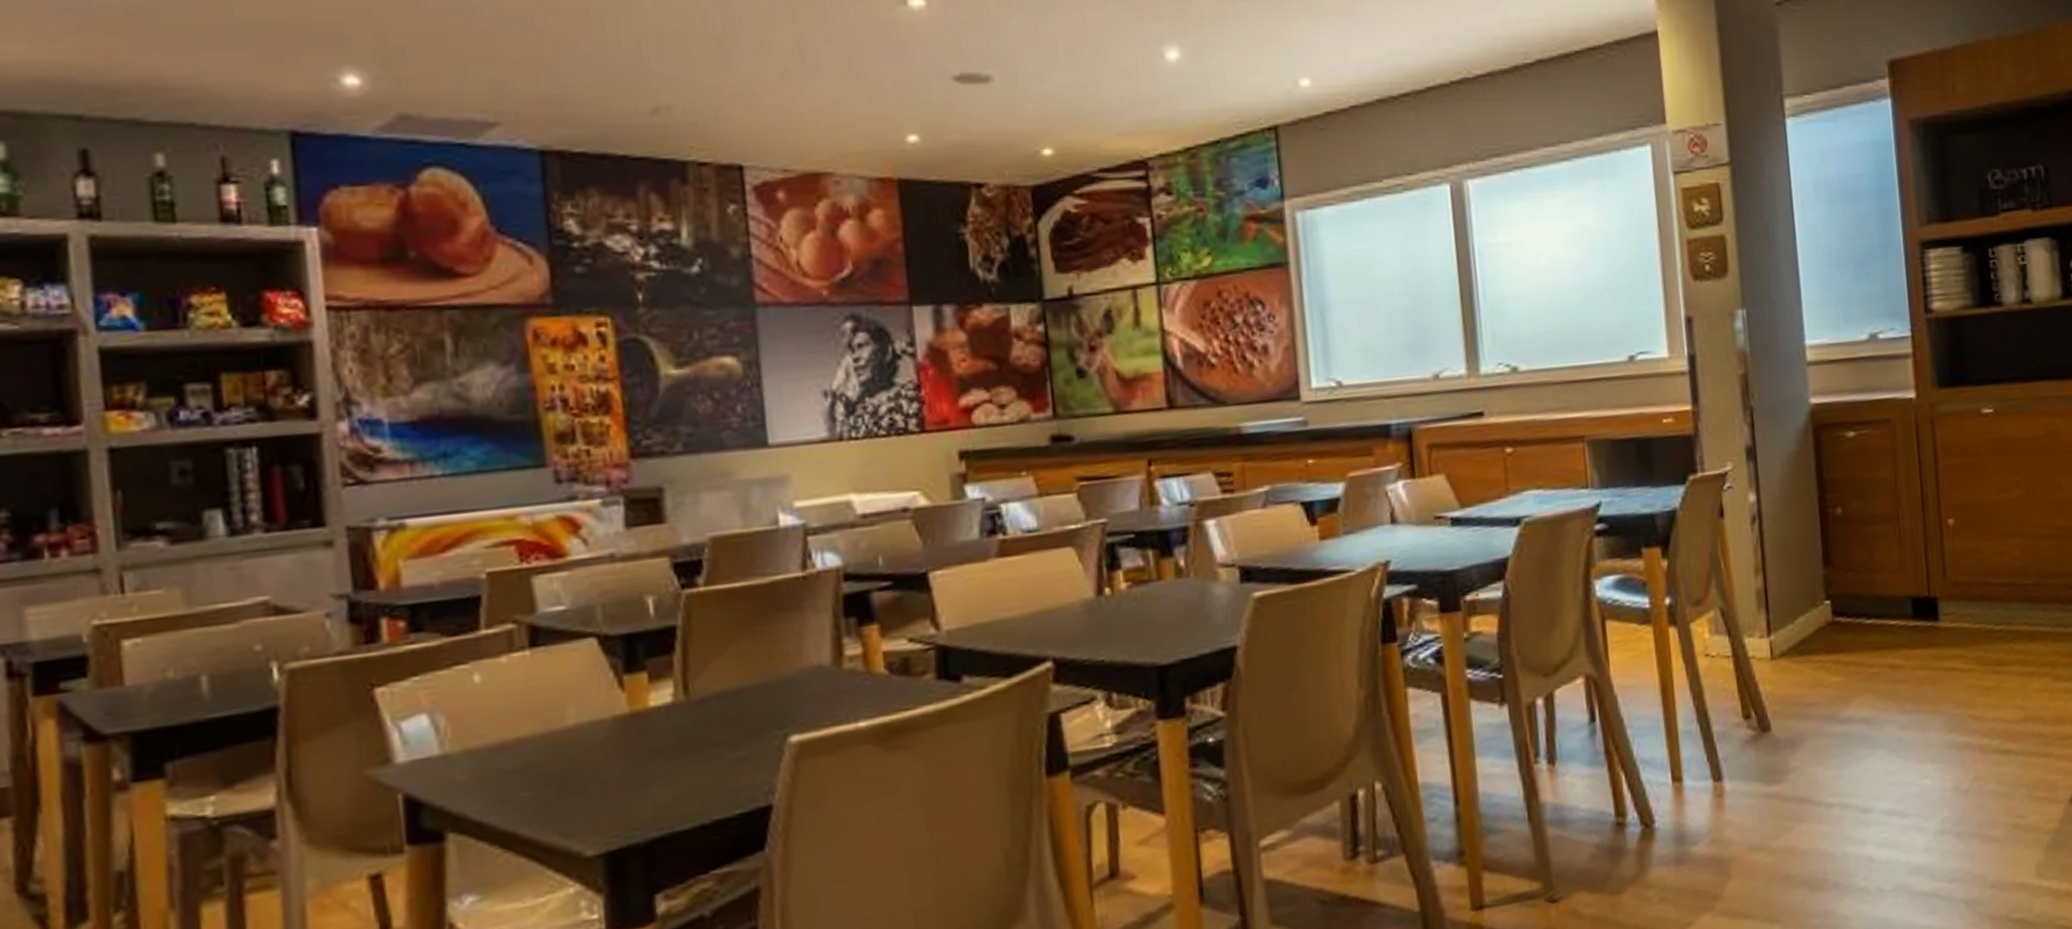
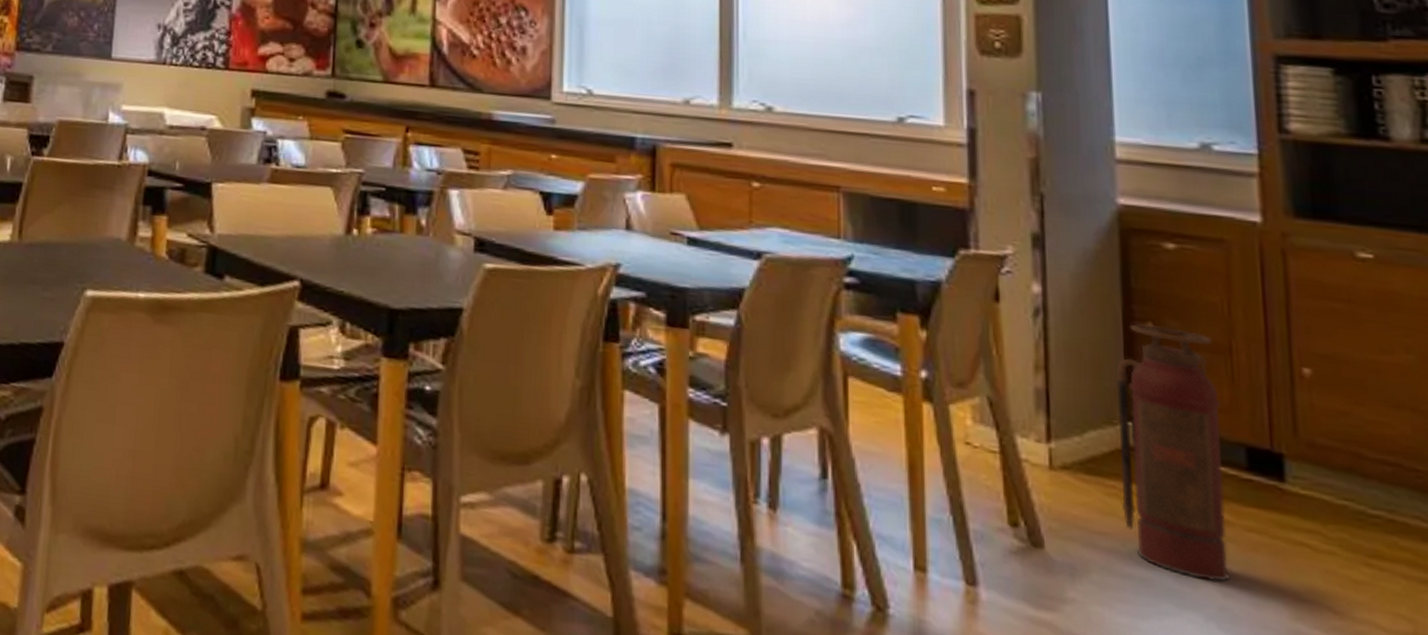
fire extinguisher: none [1816,508,1904,721] -> present [1116,324,1230,582]

